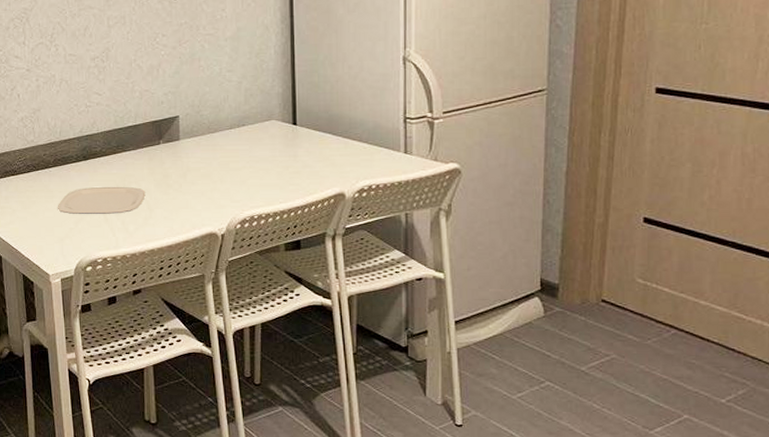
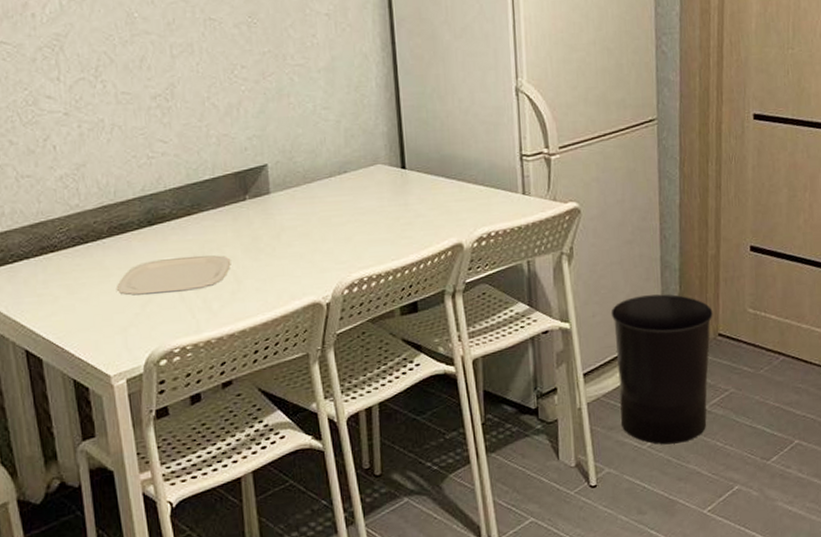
waste bin: none [486,255,597,399] -> present [611,294,713,445]

